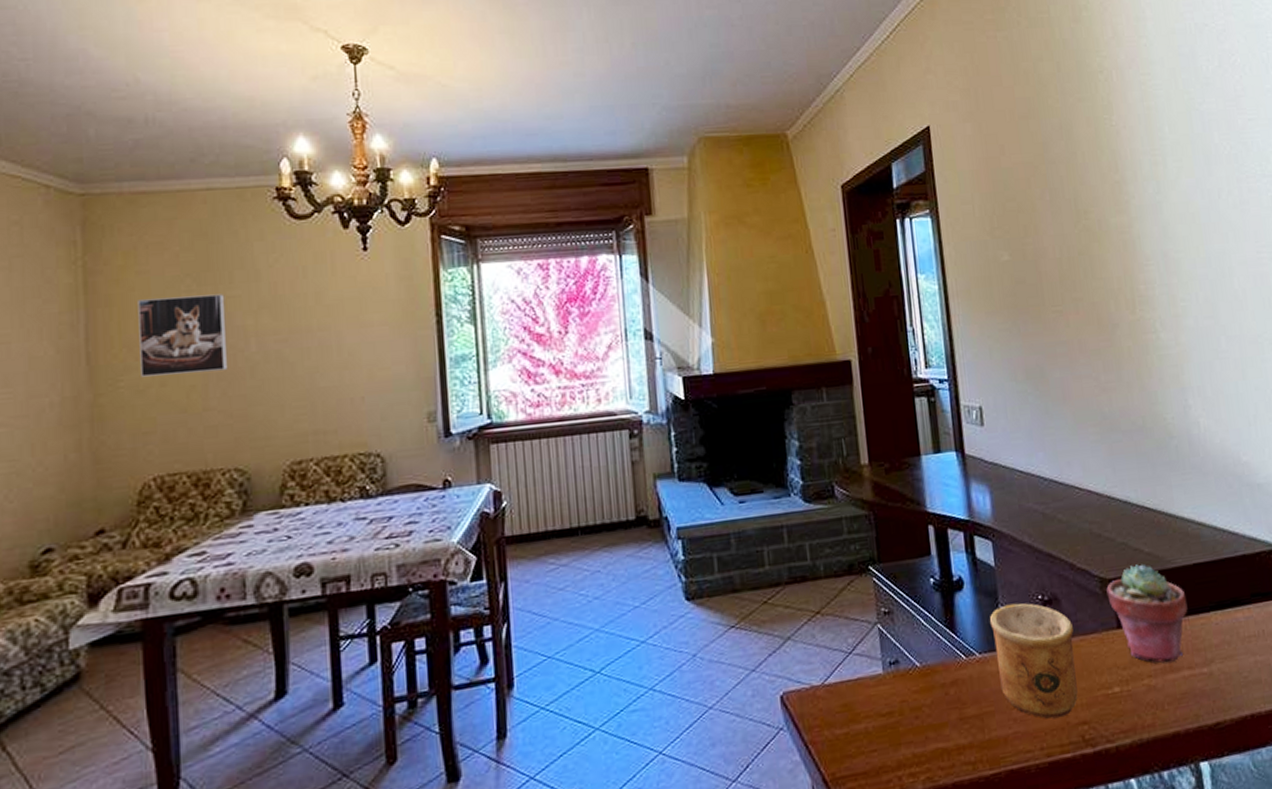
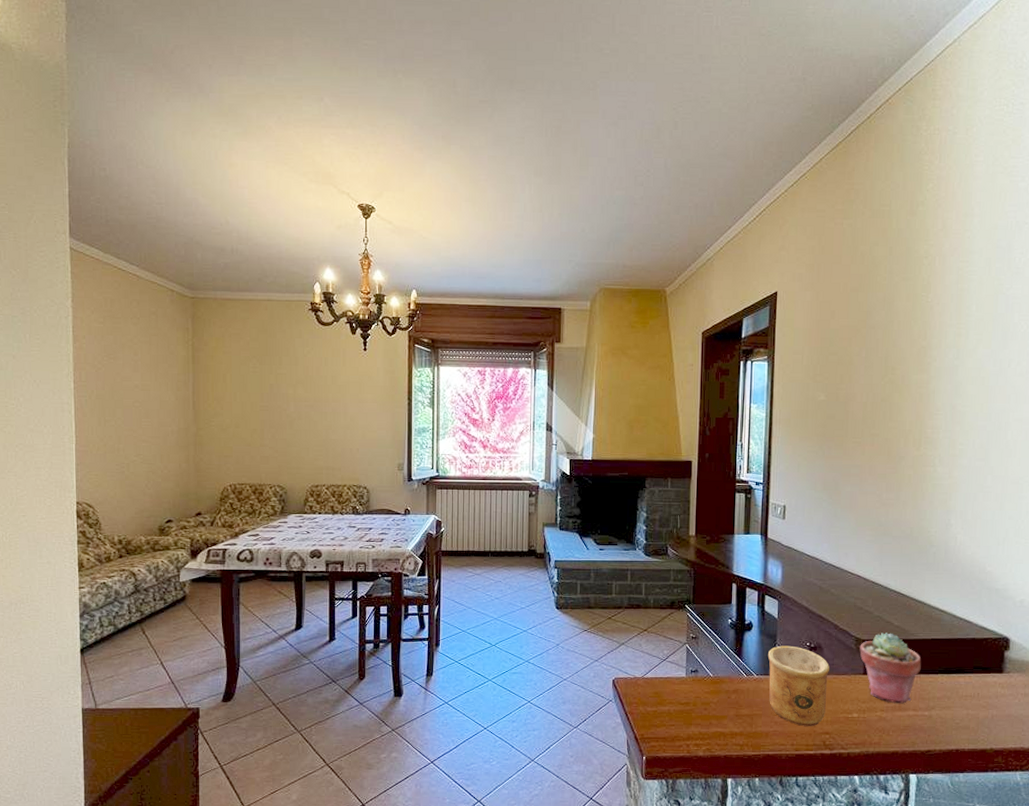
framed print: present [138,294,229,377] -> none [224,370,276,421]

